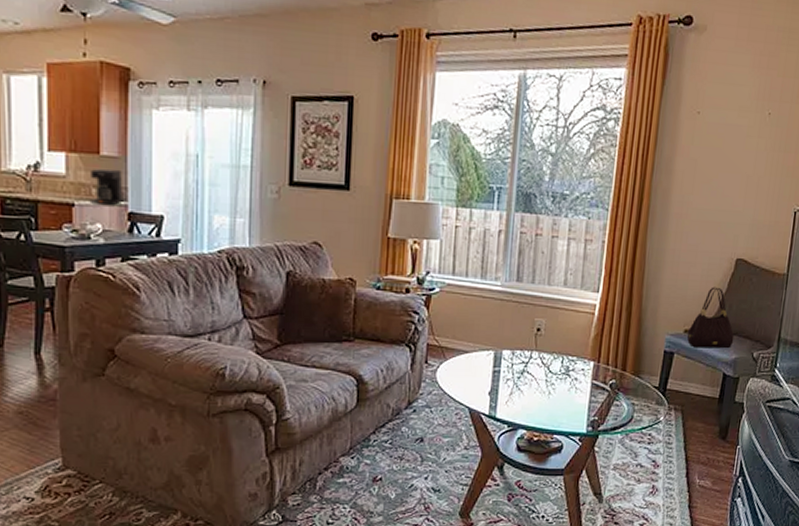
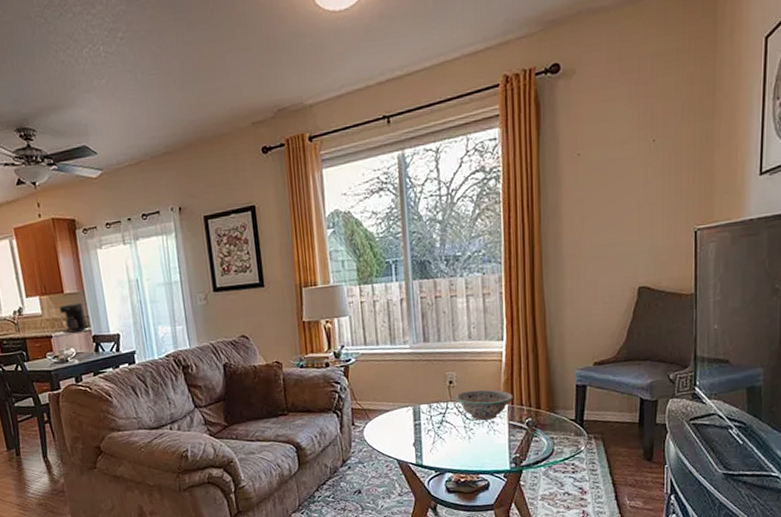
decorative bowl: none [540,341,602,376] -> present [454,389,514,420]
handbag: present [687,286,735,349] -> none [598,317,647,378]

